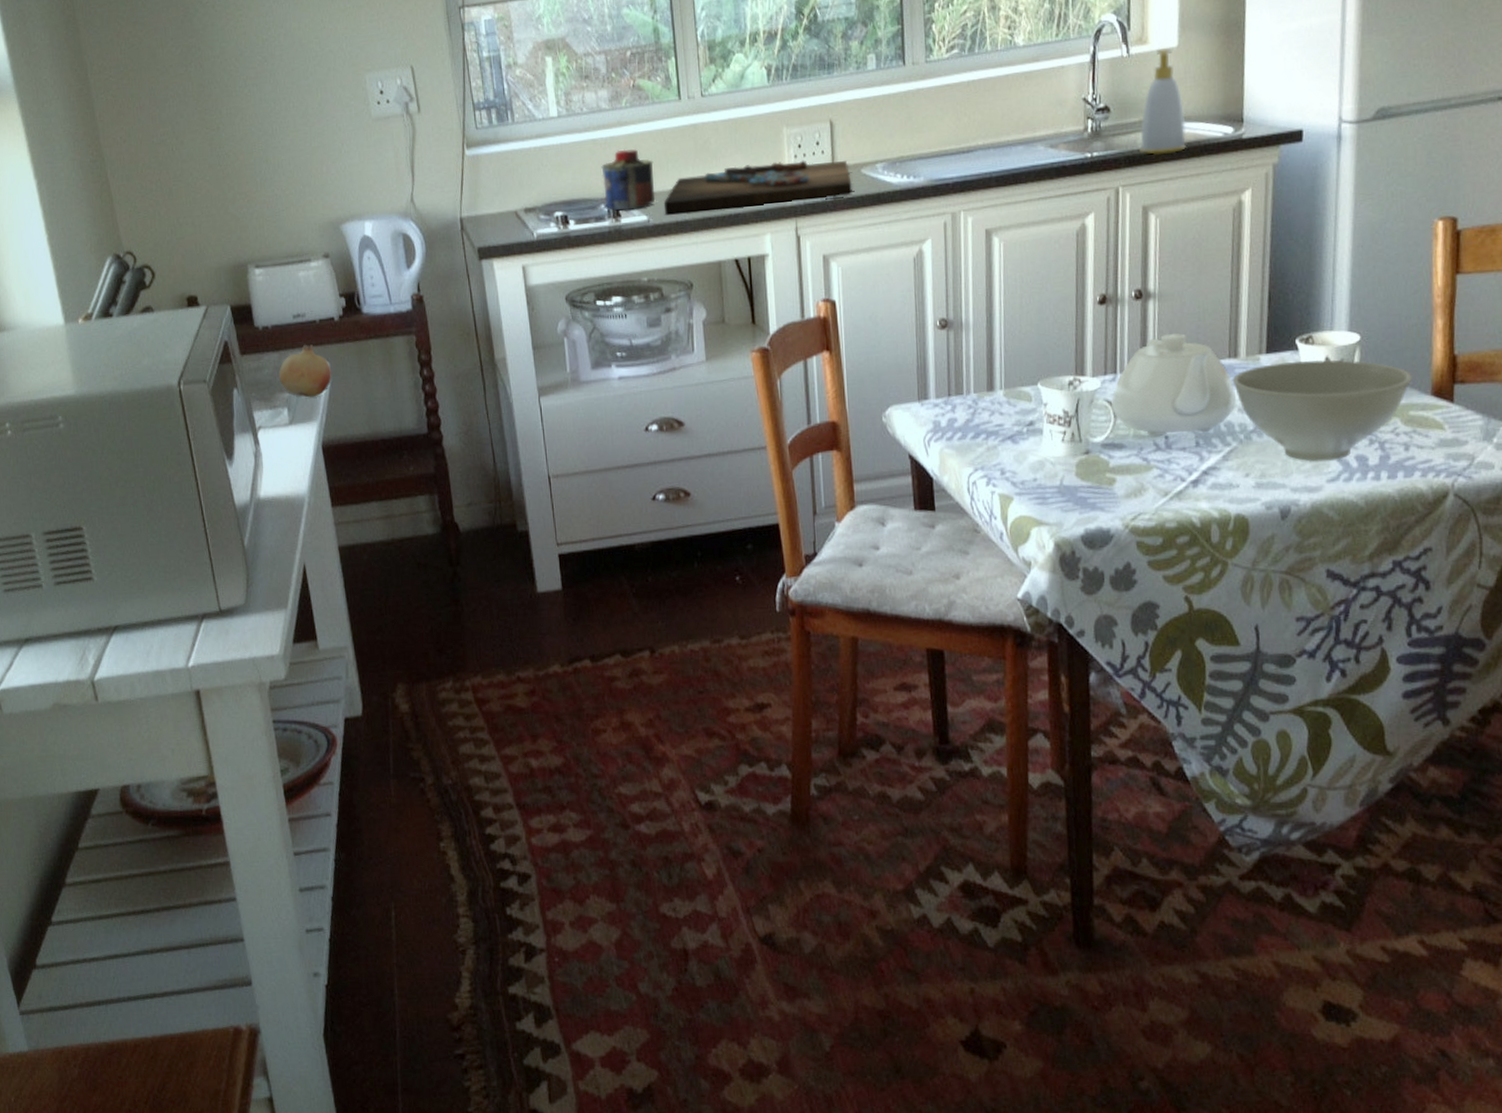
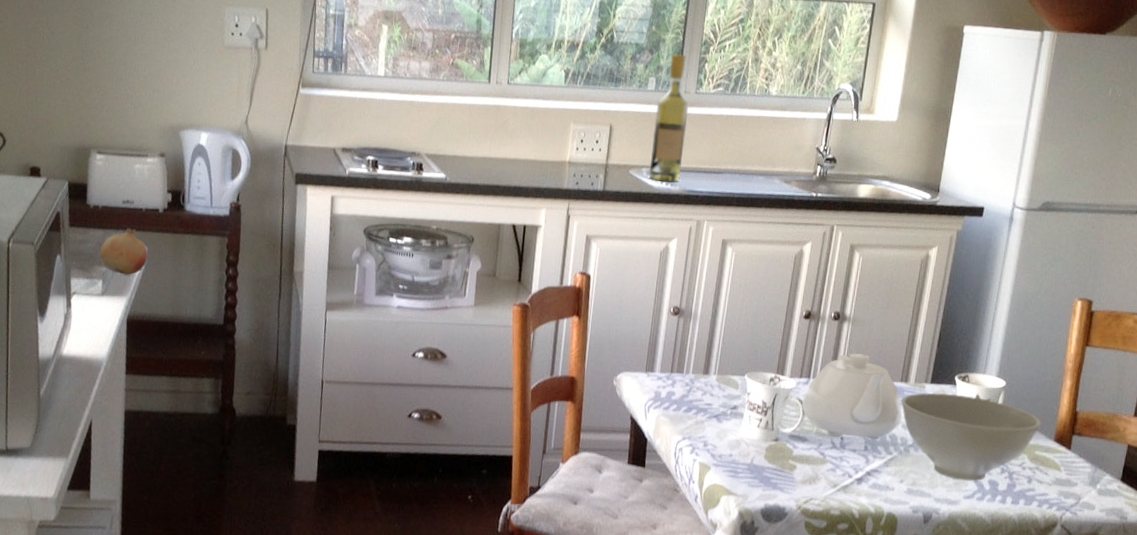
canister: present [601,149,656,211] -> none [411,114,458,167]
cutting board: present [663,160,852,215] -> none [460,147,620,191]
bottle: none [881,19,924,176] -> present [648,54,689,182]
soap bottle: present [1139,47,1188,156] -> none [854,119,895,206]

